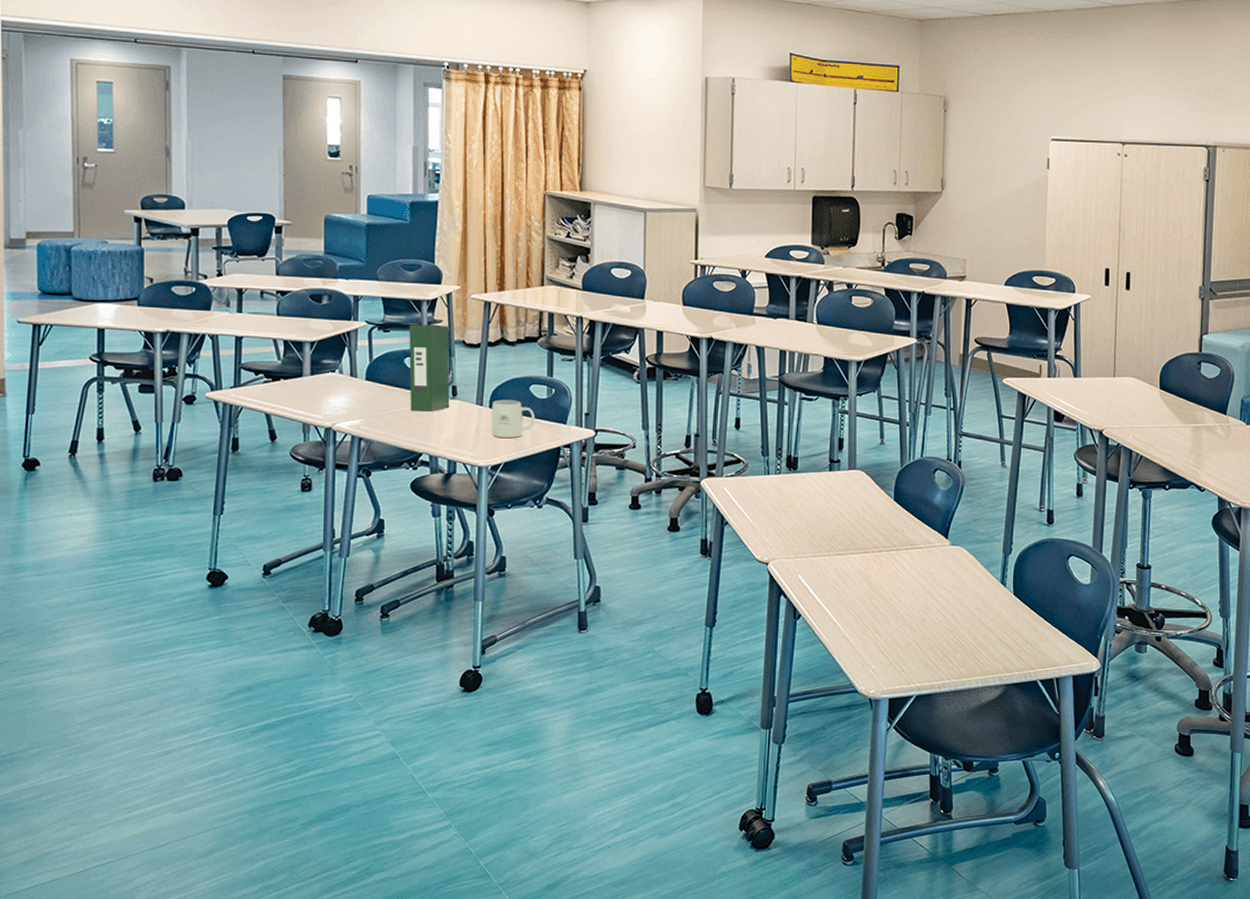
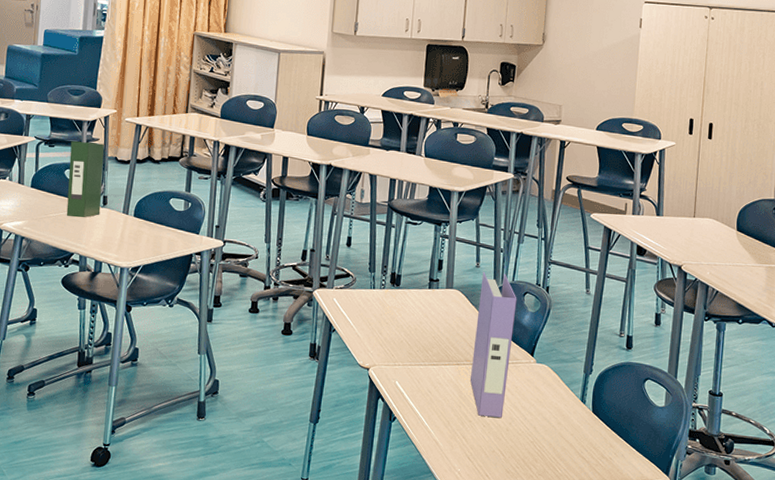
mug: present [491,399,536,439] -> none [134,210,173,245]
binder: none [879,448,927,607] -> present [469,271,517,418]

